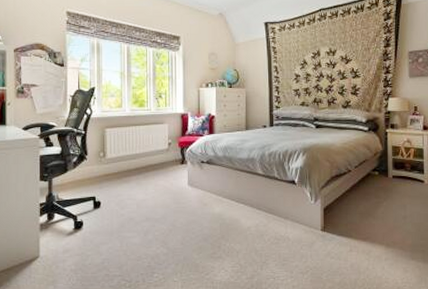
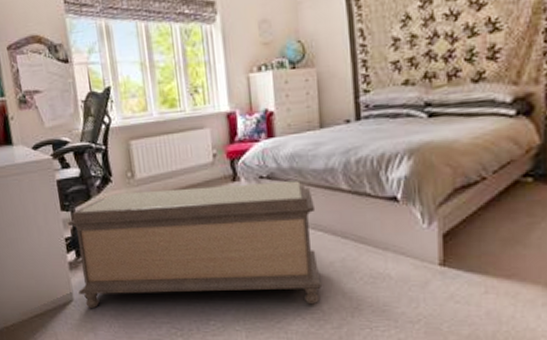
bench: none [44,166,241,265] -> present [68,181,321,309]

